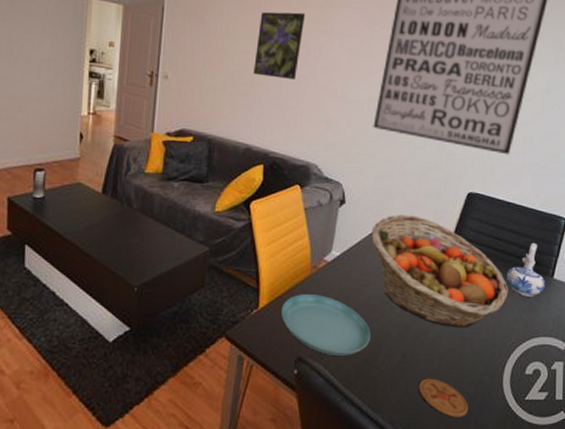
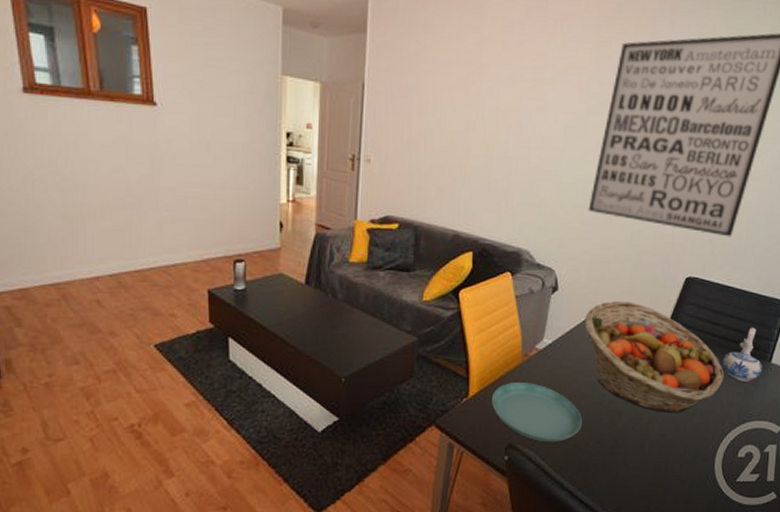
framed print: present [254,12,305,81] -> none [462,87,517,162]
coaster: present [418,378,469,417] -> none [629,462,679,499]

